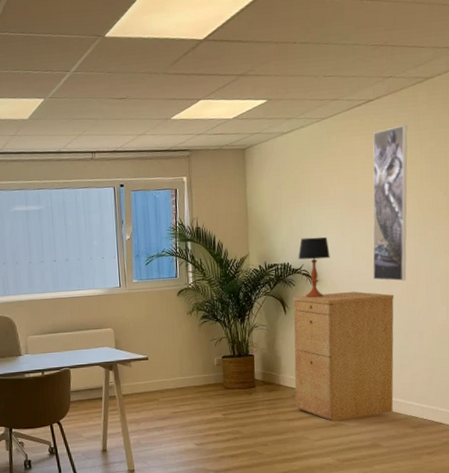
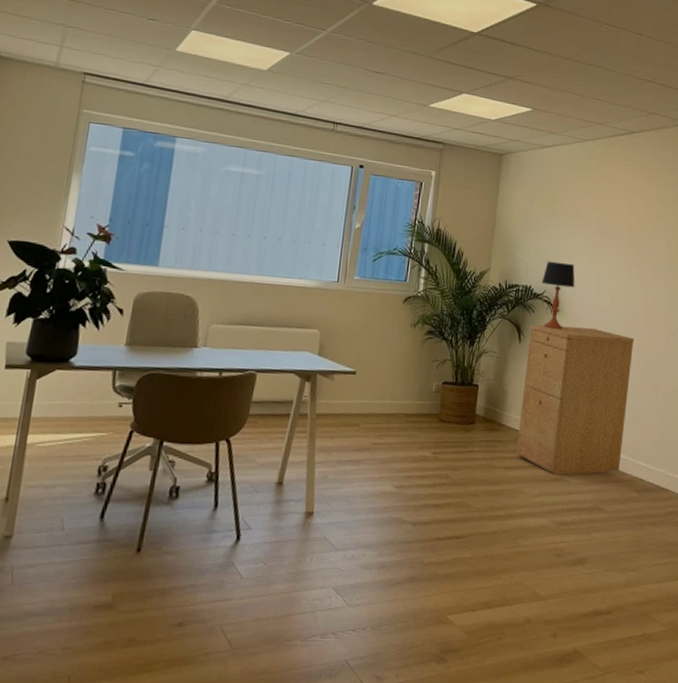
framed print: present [372,125,408,282] -> none [616,163,666,326]

